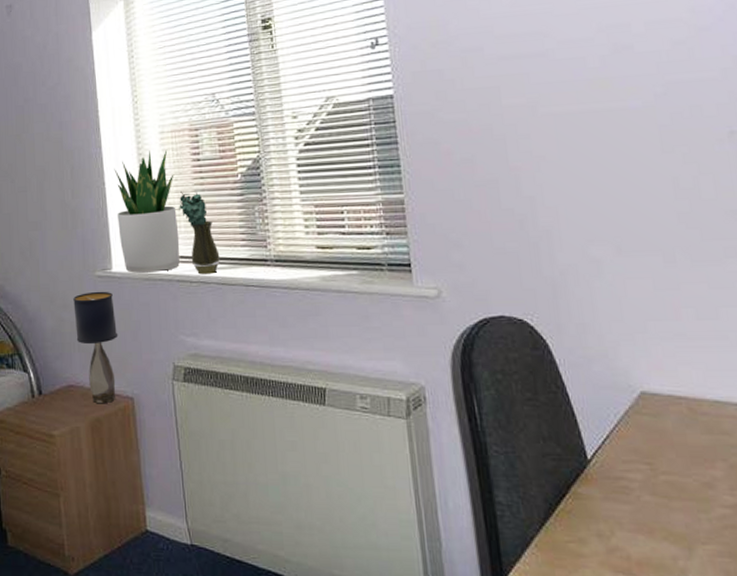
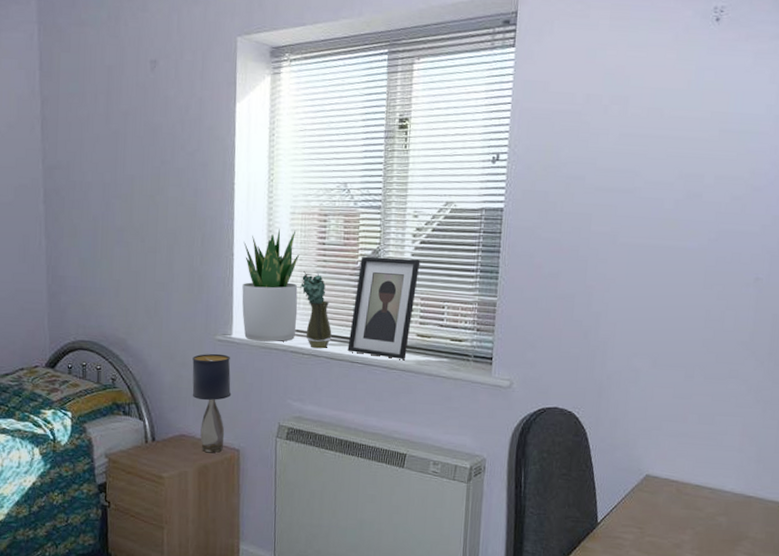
picture frame: none [239,163,308,277] -> present [347,256,421,359]

